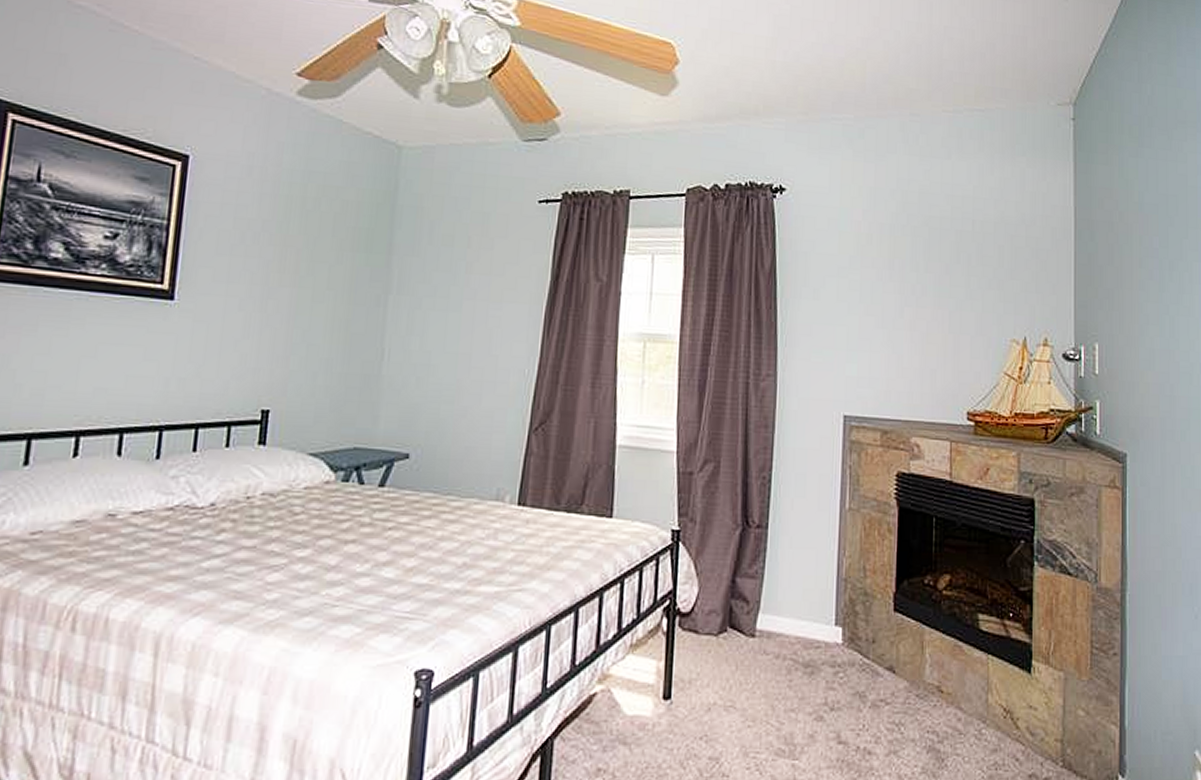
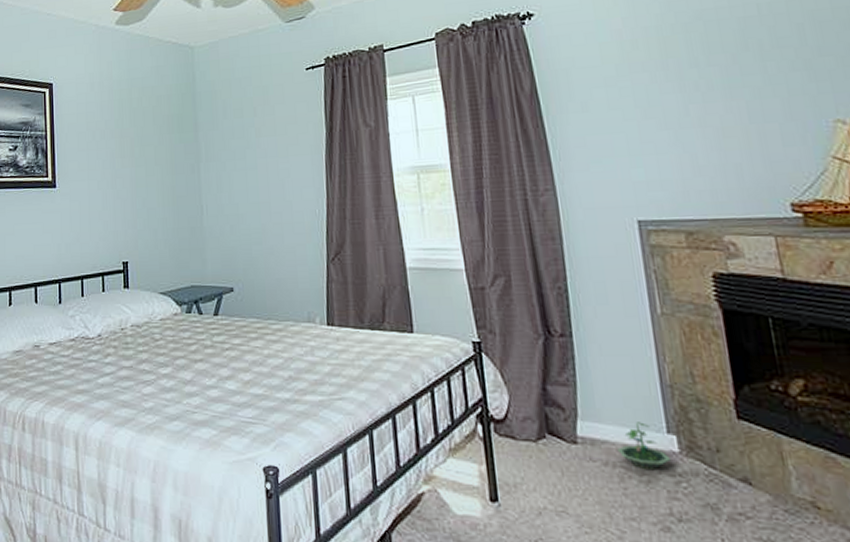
terrarium: none [790,614,833,662] -> present [617,422,671,471]

